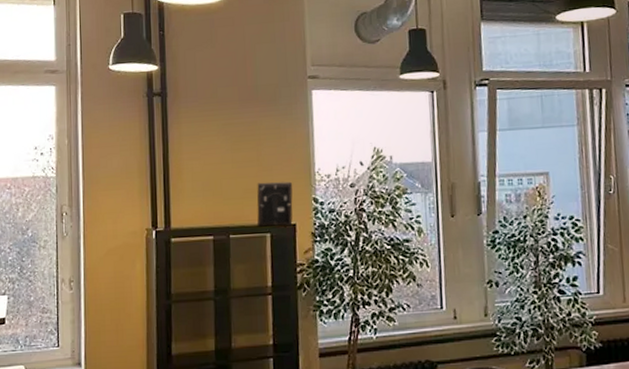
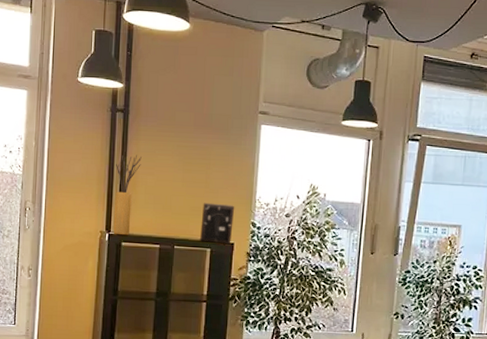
vase: none [157,139,185,233] -> present [113,155,142,237]

